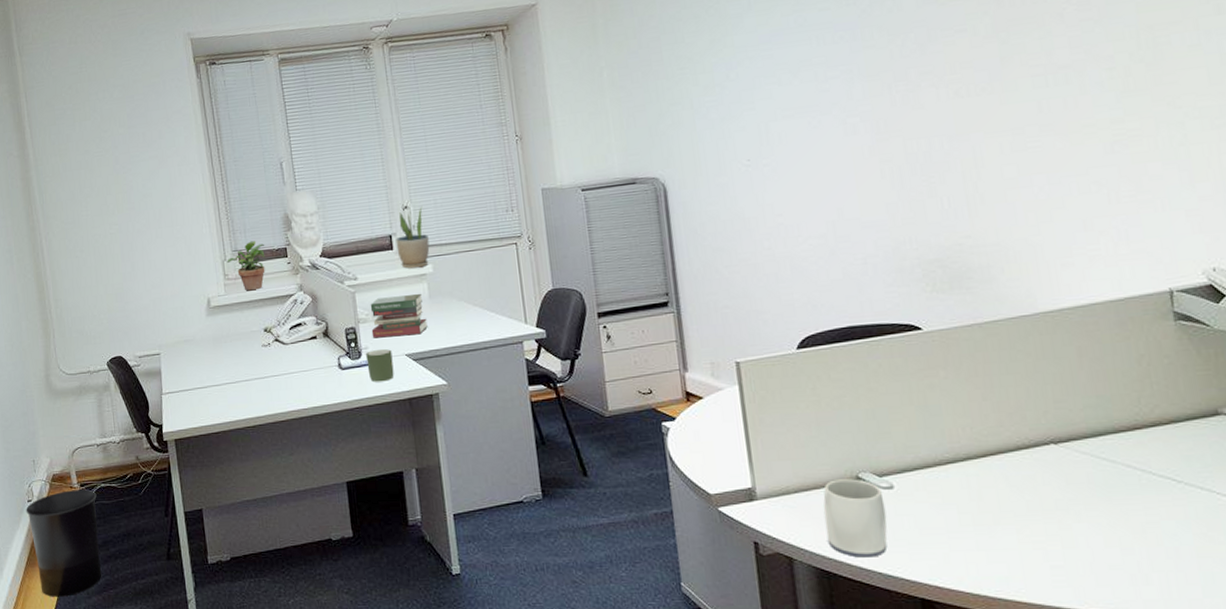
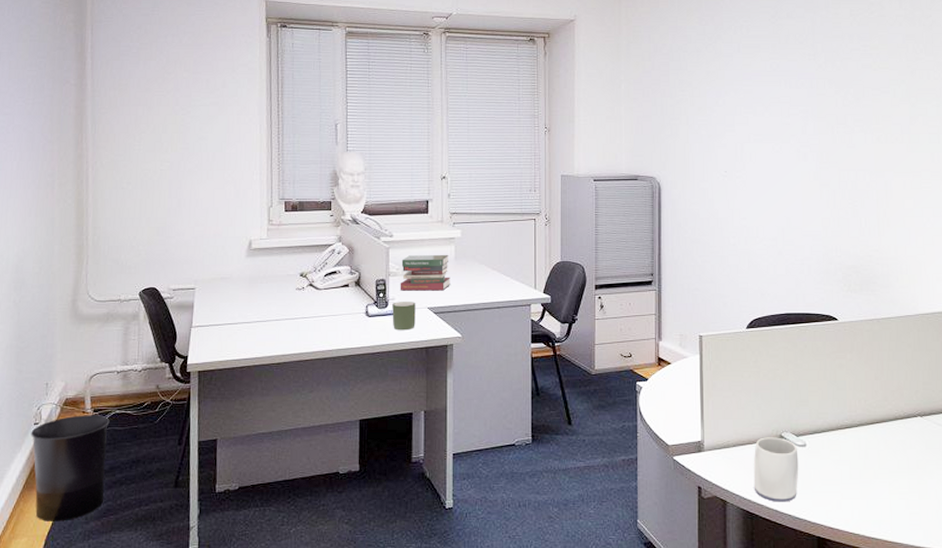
potted plant: present [227,240,265,291] -> none [273,192,310,237]
potted plant: present [395,206,430,269] -> none [431,178,461,232]

